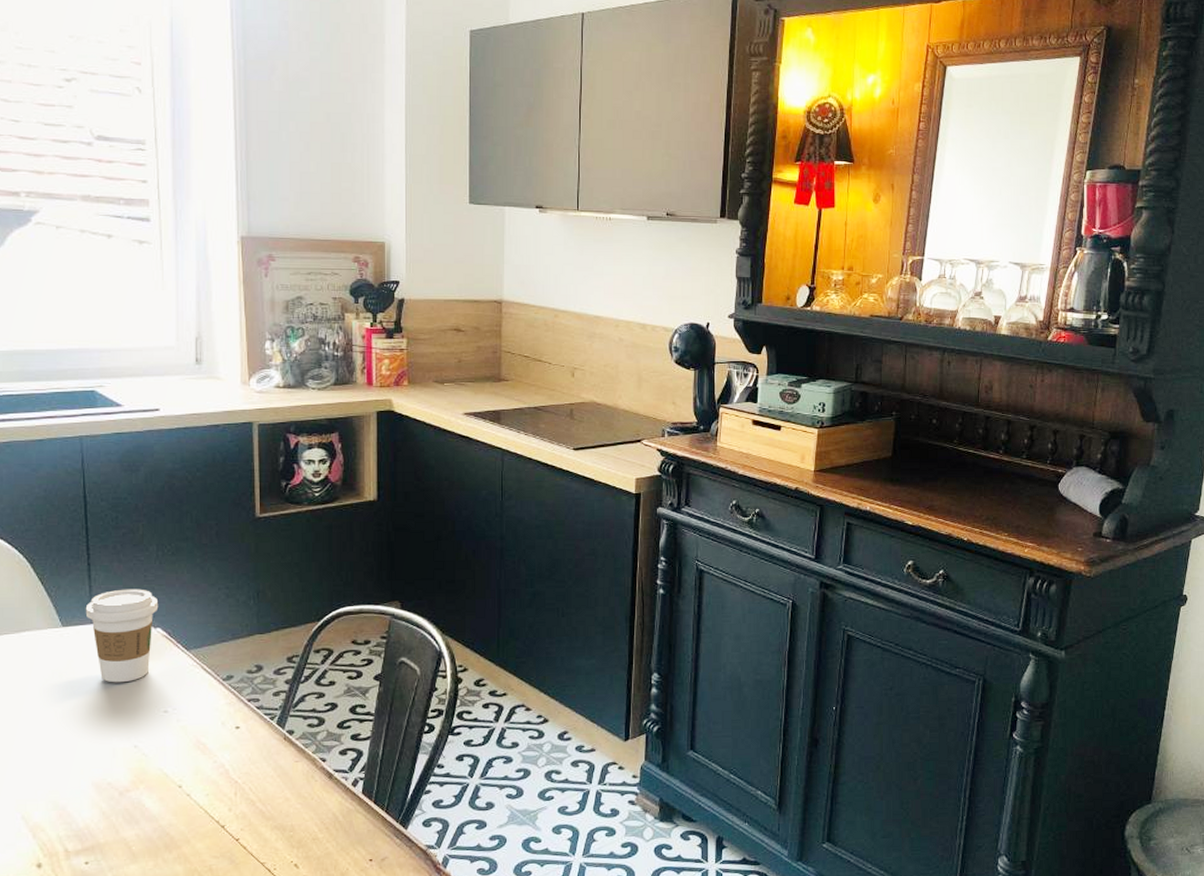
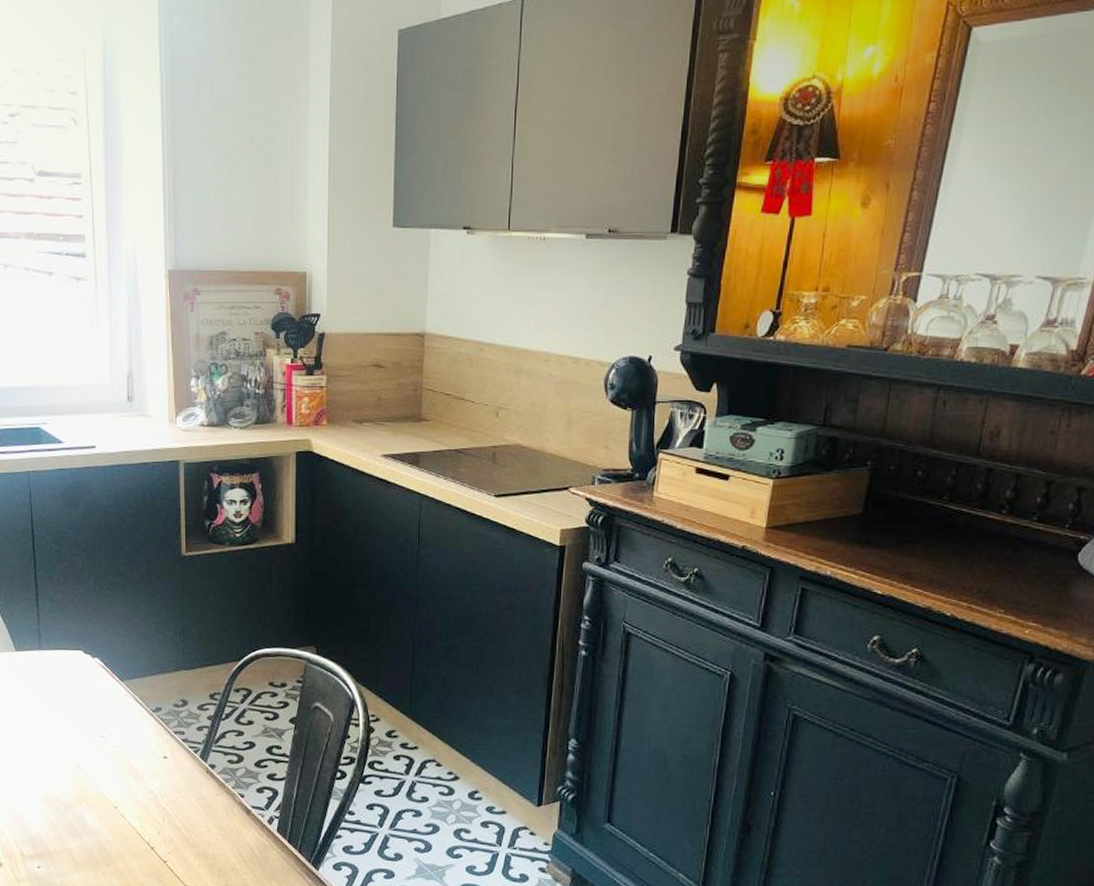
coffee cup: present [85,589,159,683] -> none [34,619,96,707]

